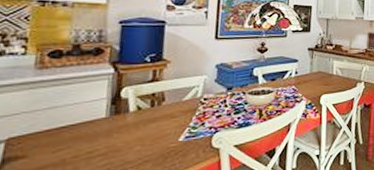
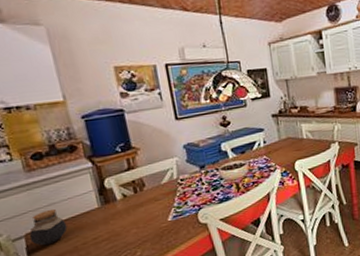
jar: none [10,113,63,155] -> present [29,208,68,246]

